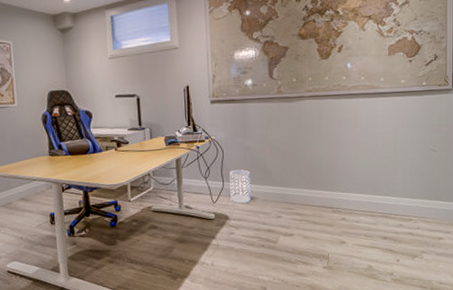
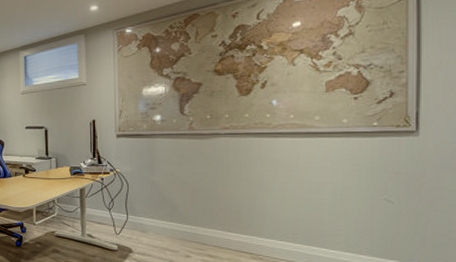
wastebasket: present [229,170,251,204] -> none [134,204,157,239]

